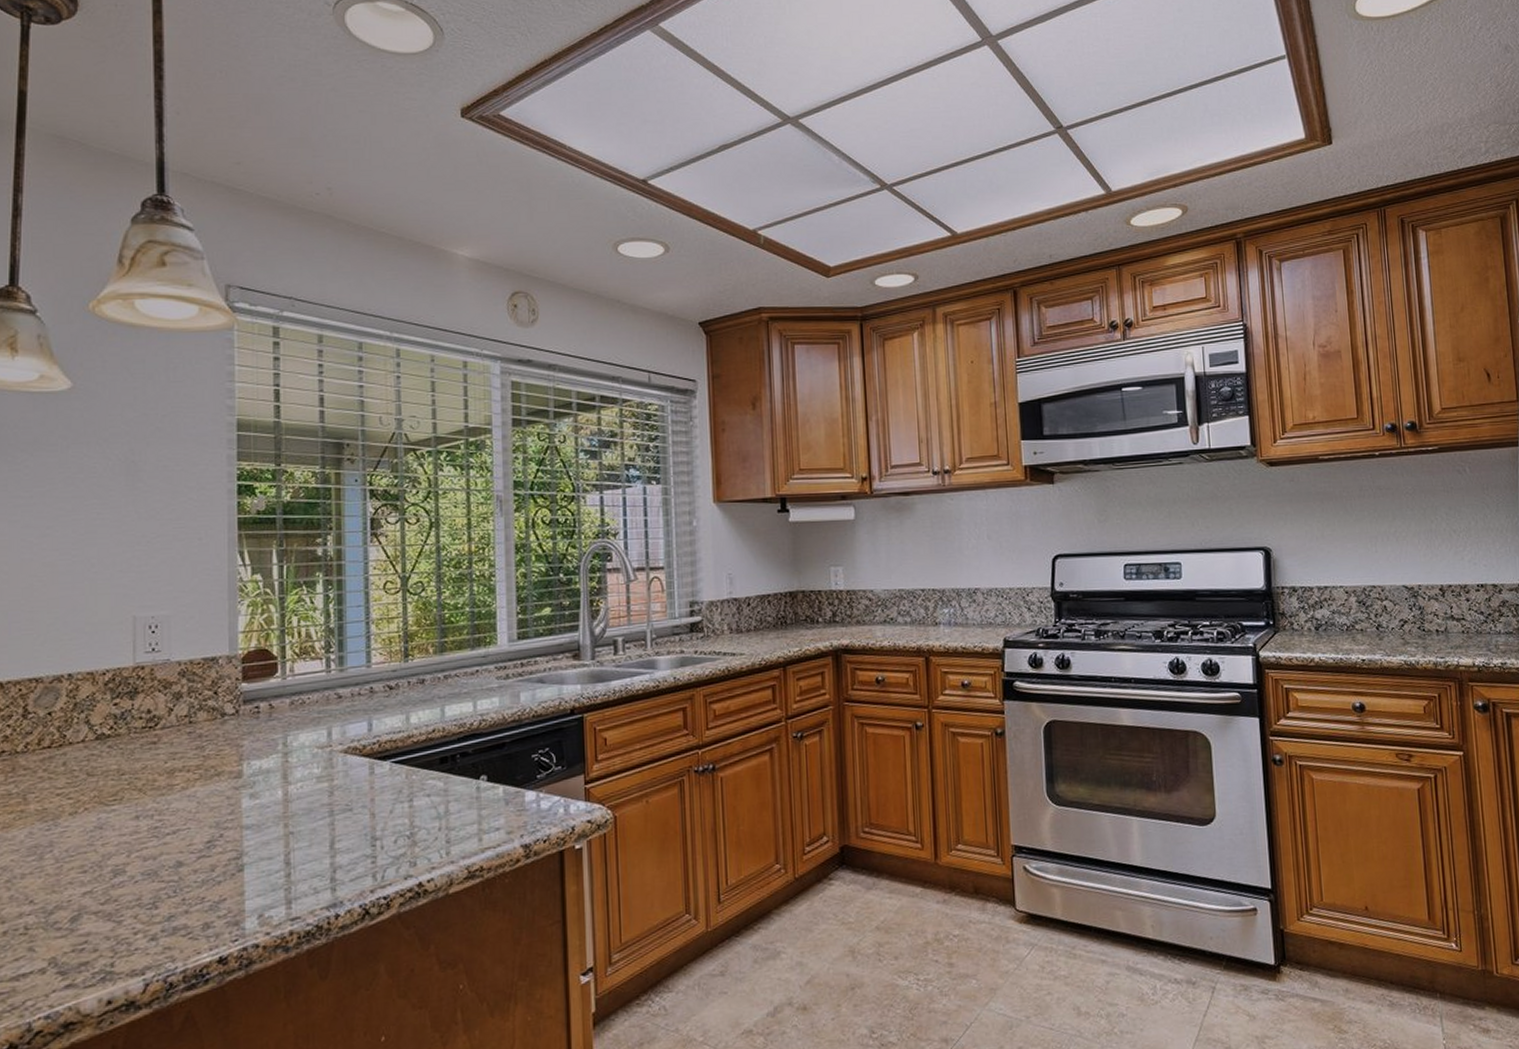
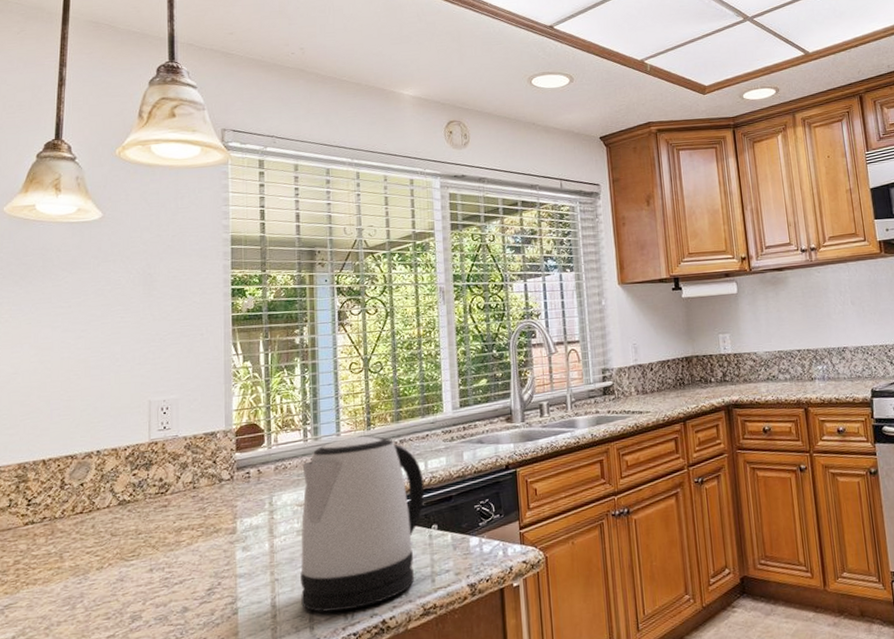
kettle: none [320,668,472,872] -> present [300,435,425,612]

